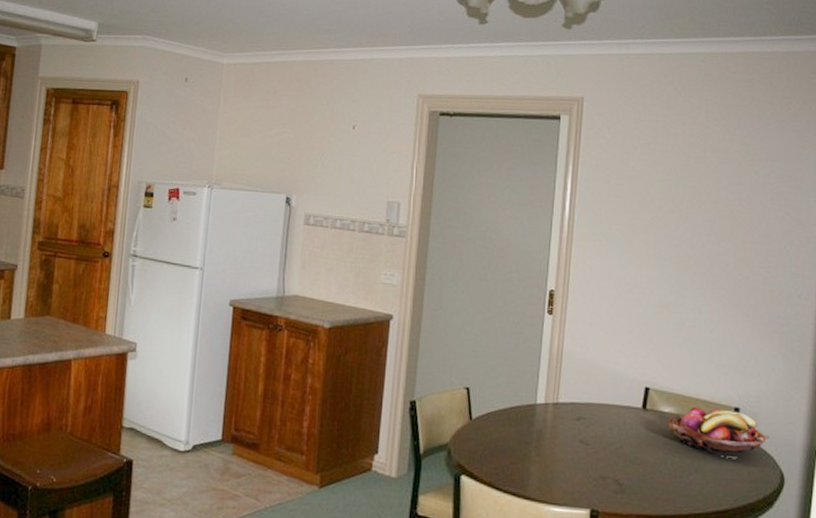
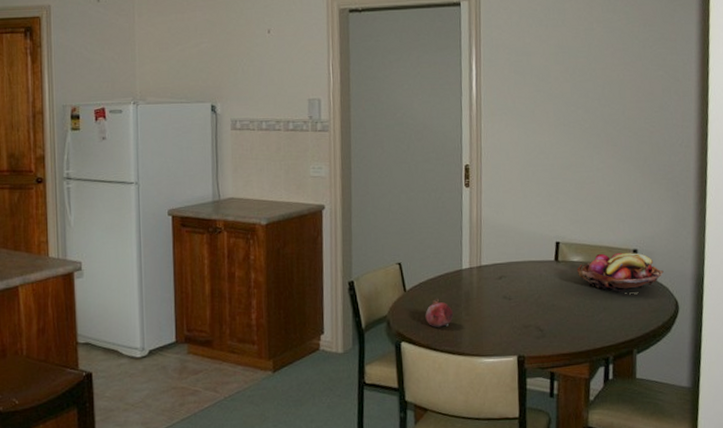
fruit: none [490,431,523,465] -> present [425,298,454,327]

